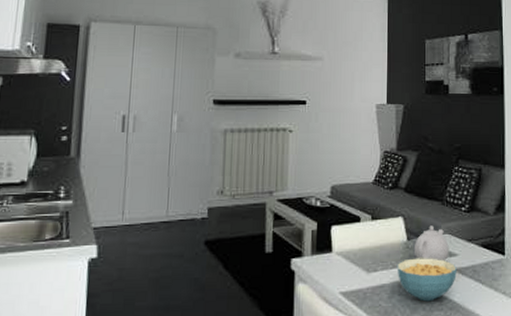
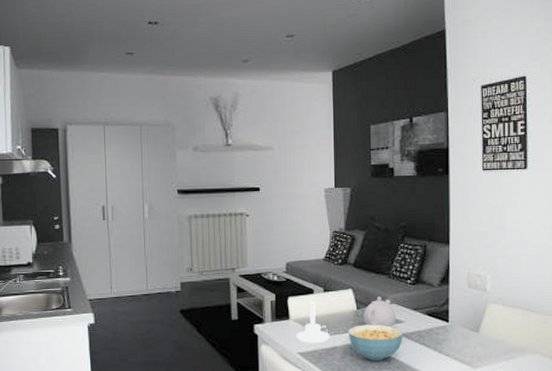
candle holder: none [339,225,377,282] -> present [296,296,330,344]

